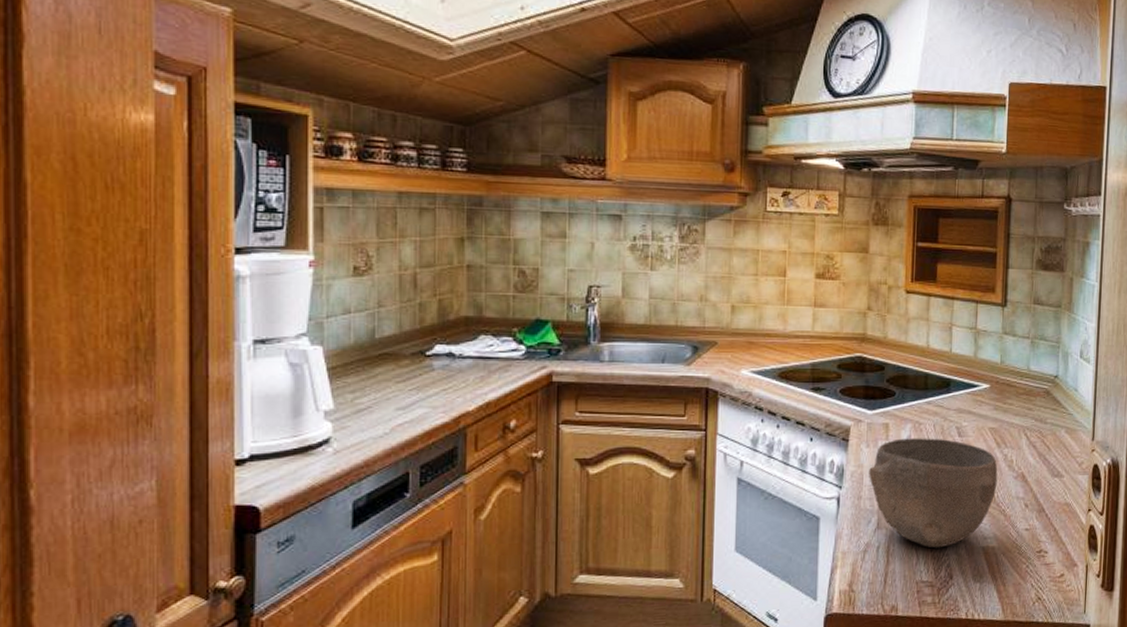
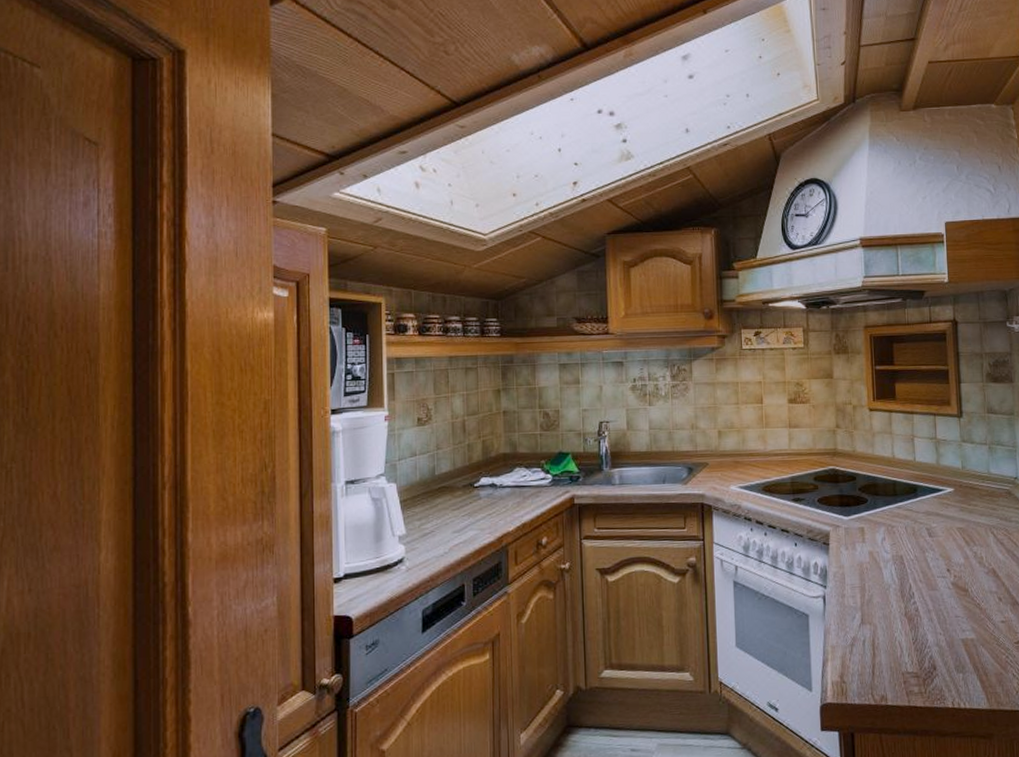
bowl: present [869,438,998,548] -> none [850,539,970,641]

